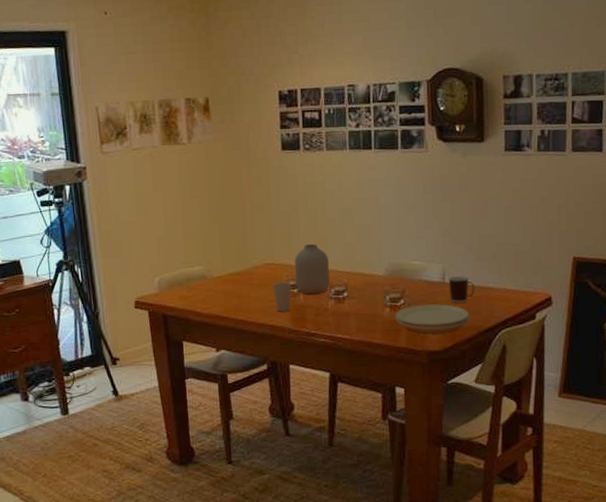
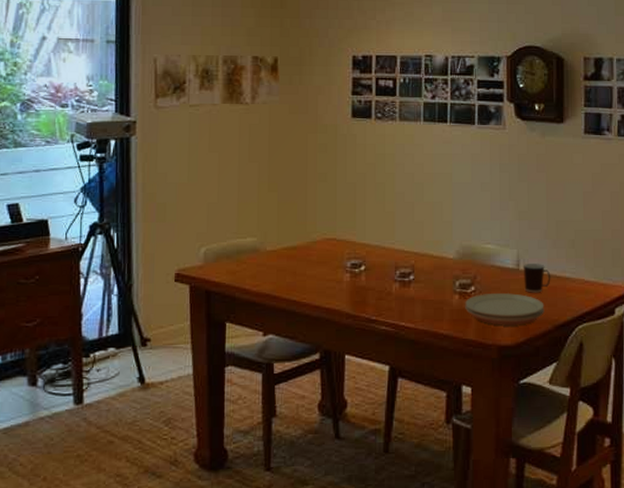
cup: present [273,282,291,313] -> none [332,260,352,295]
vase: present [294,244,330,295] -> none [357,220,396,276]

